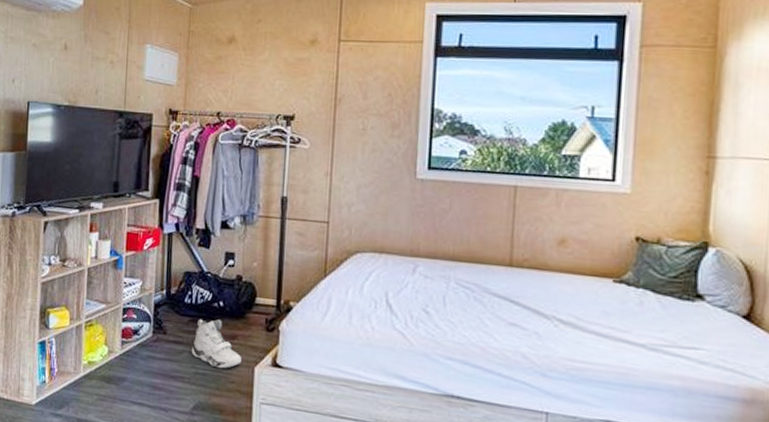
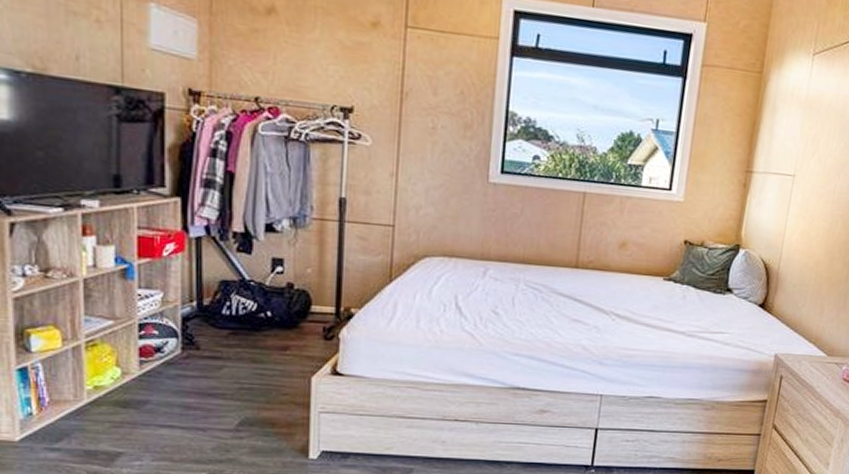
sneaker: present [191,319,242,369] -> none [232,331,296,382]

